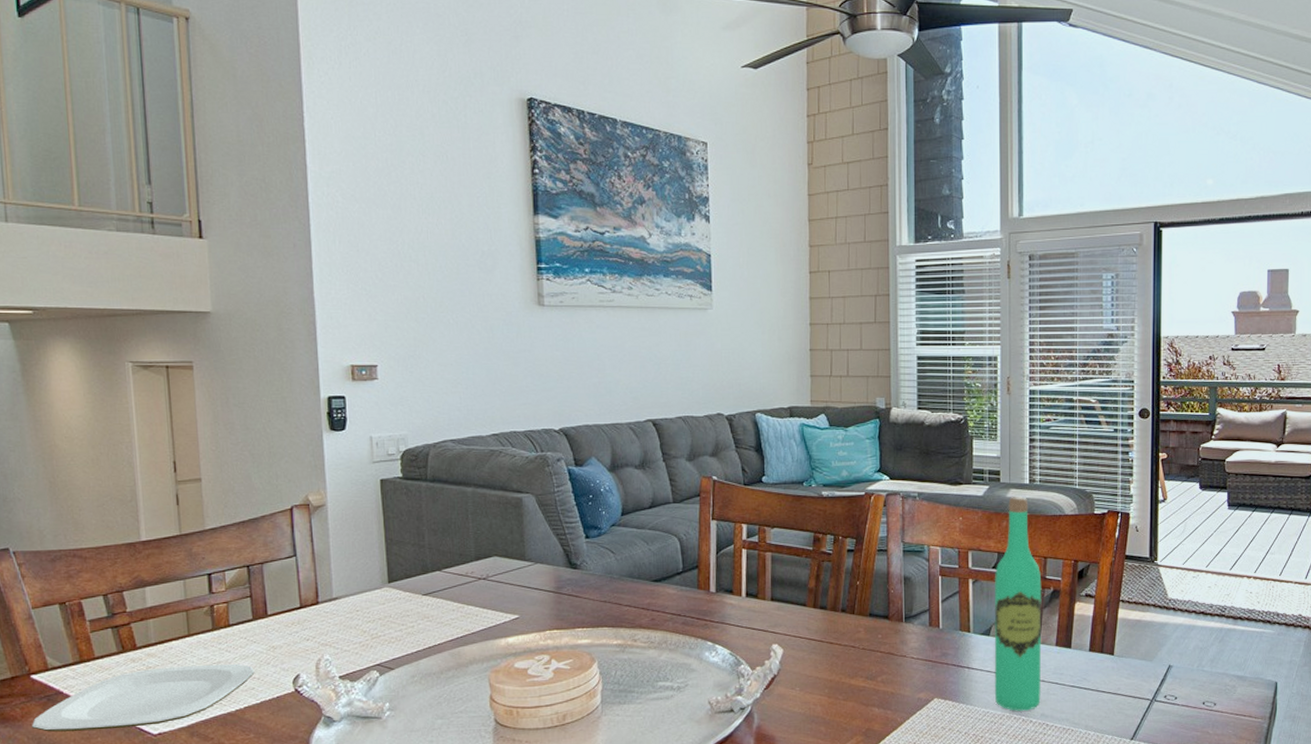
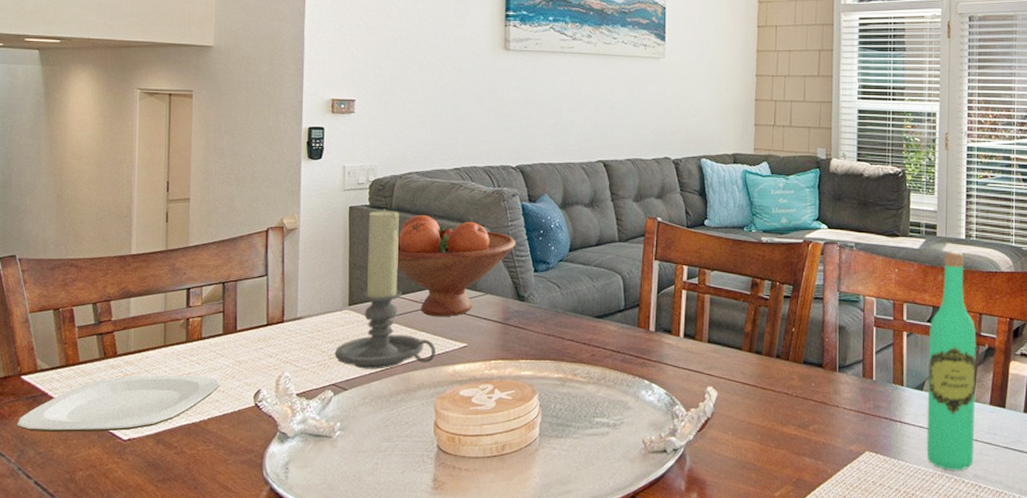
candle holder: none [376,480,486,647] -> present [334,209,436,369]
fruit bowl: none [436,484,565,590] -> present [397,214,516,317]

